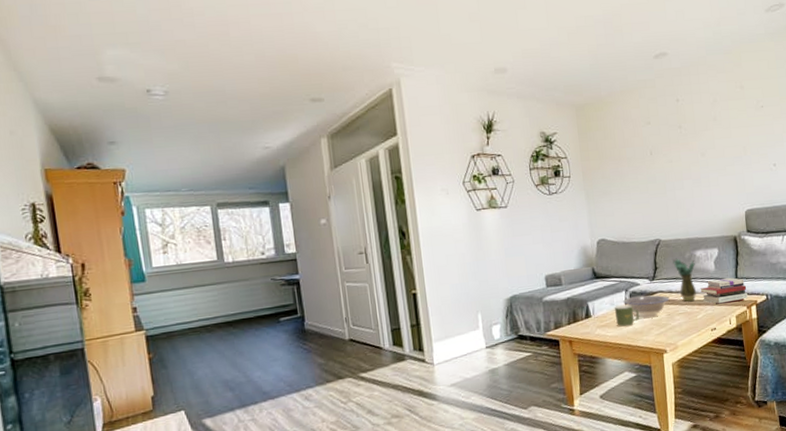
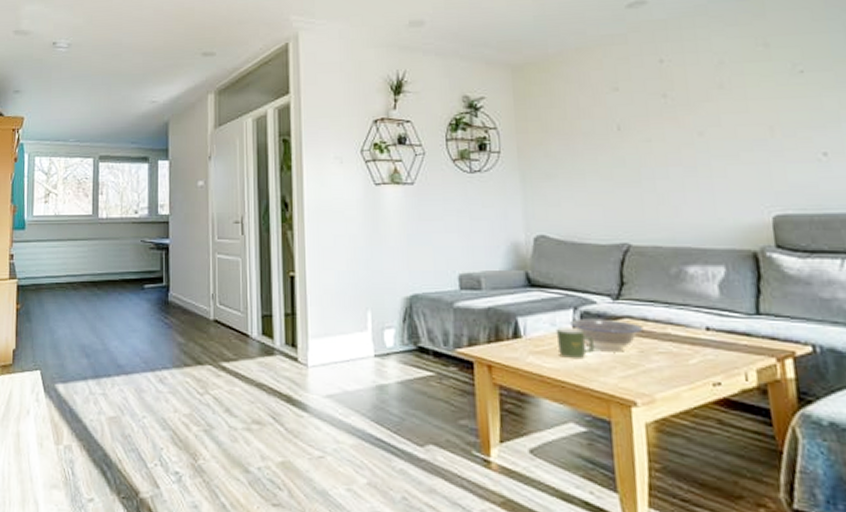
vase: present [672,258,697,302] -> none [649,273,689,338]
books: present [700,278,748,304] -> none [694,311,778,349]

